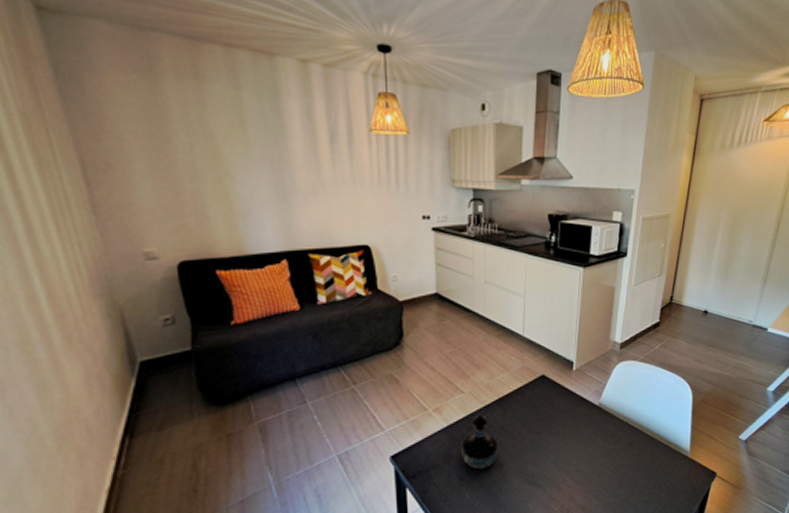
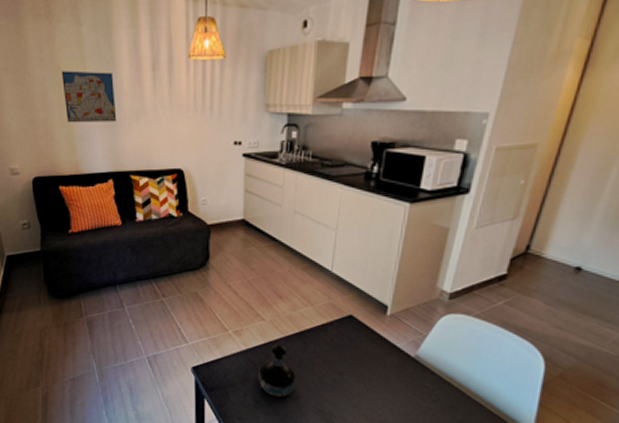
wall art: none [215,138,289,198] -> present [61,71,117,123]

